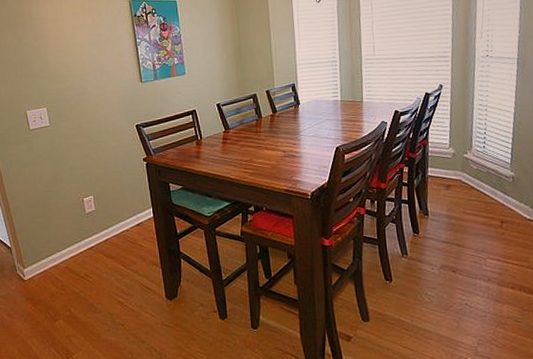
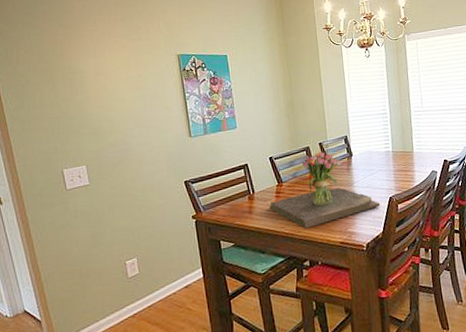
flower arrangement: none [215,99,327,175] -> present [269,152,380,229]

